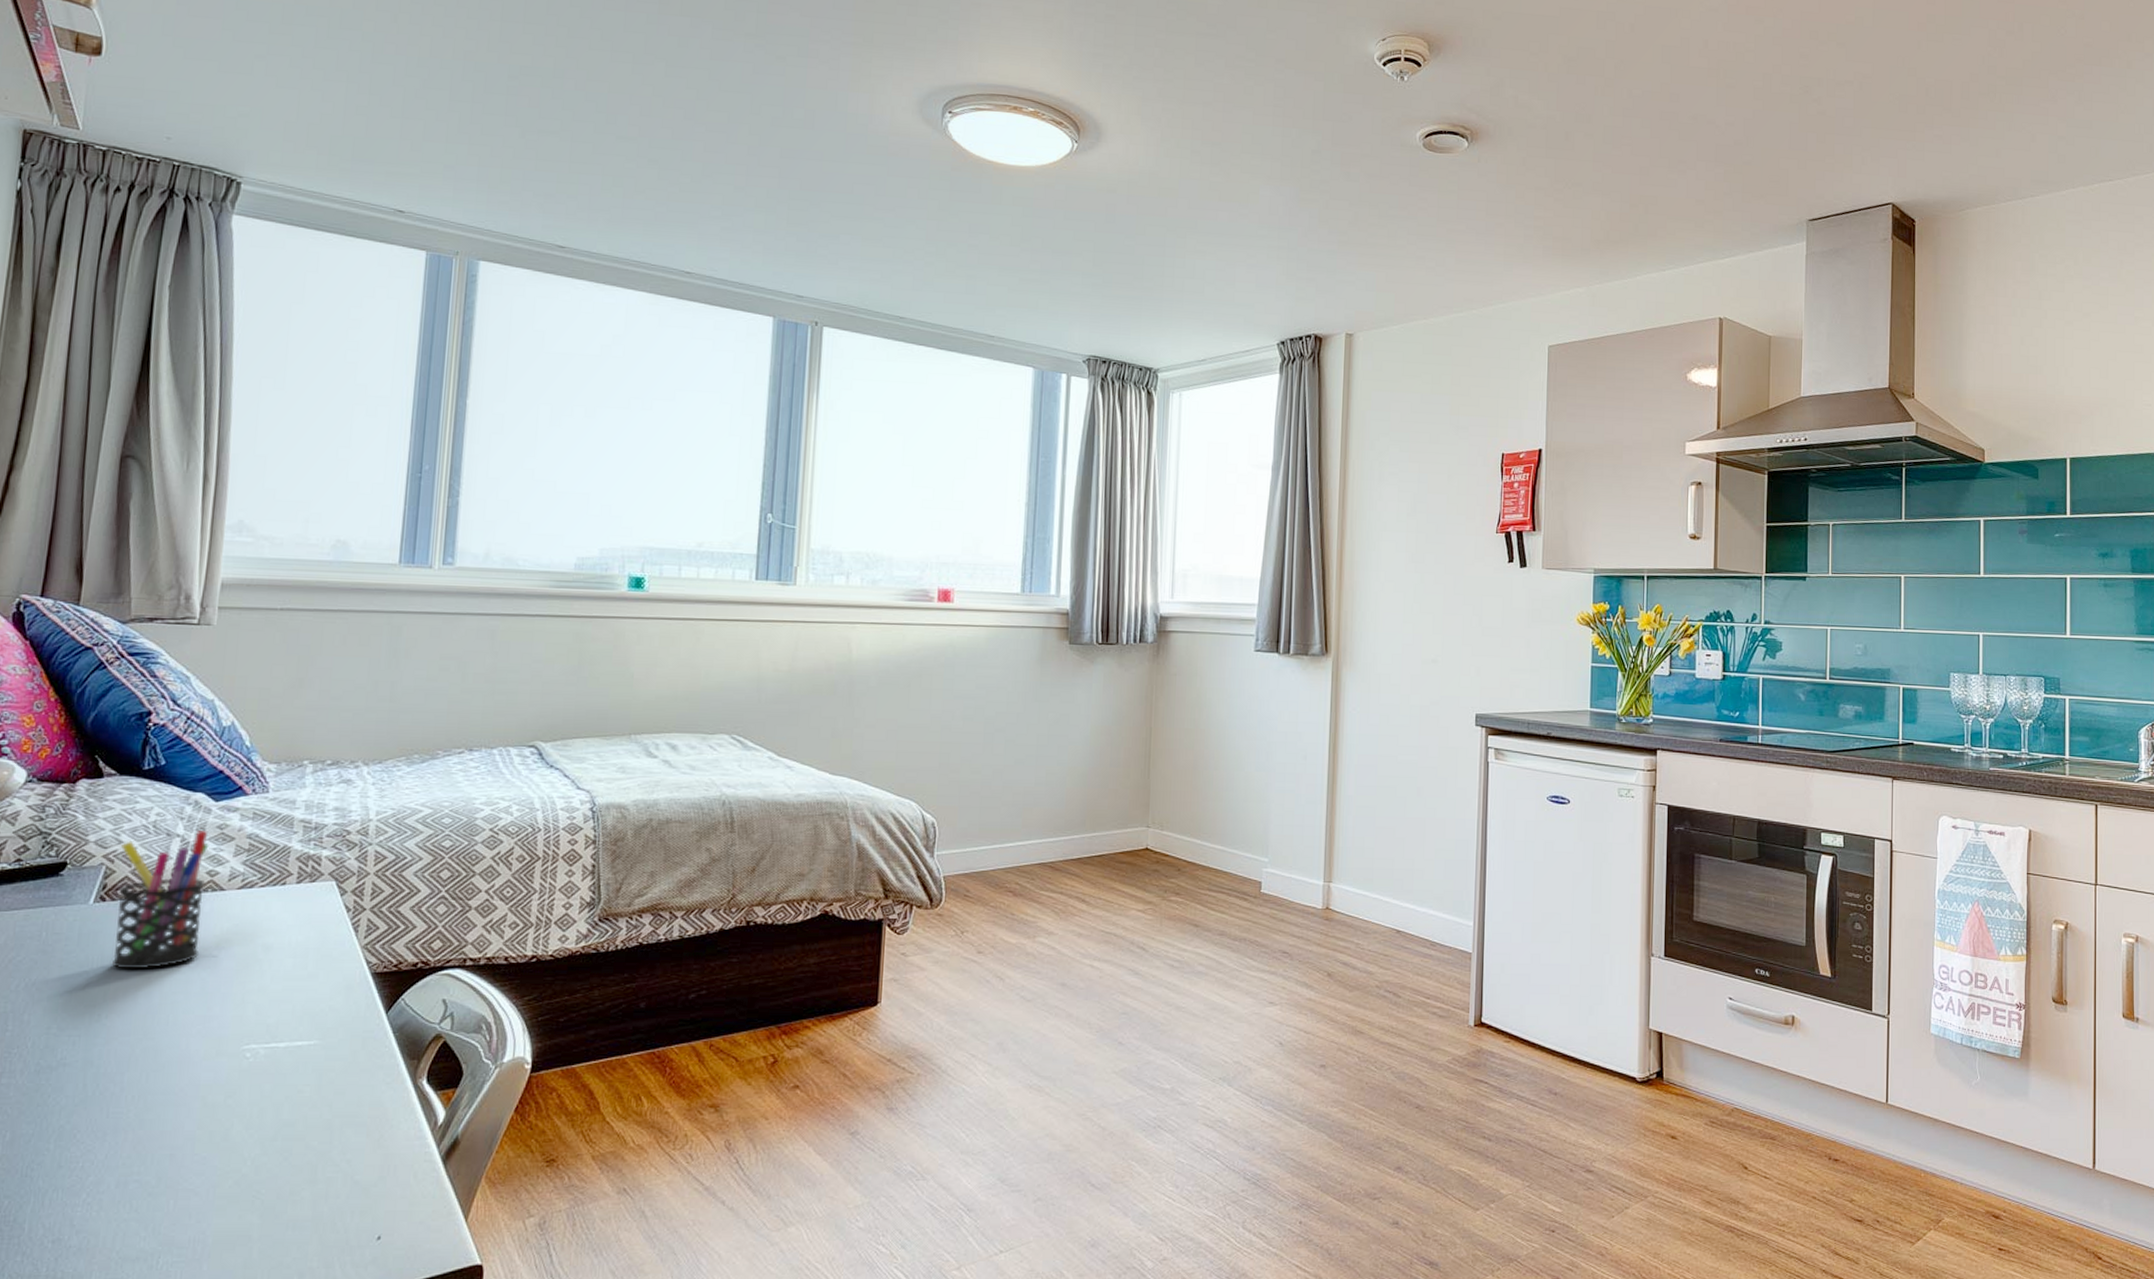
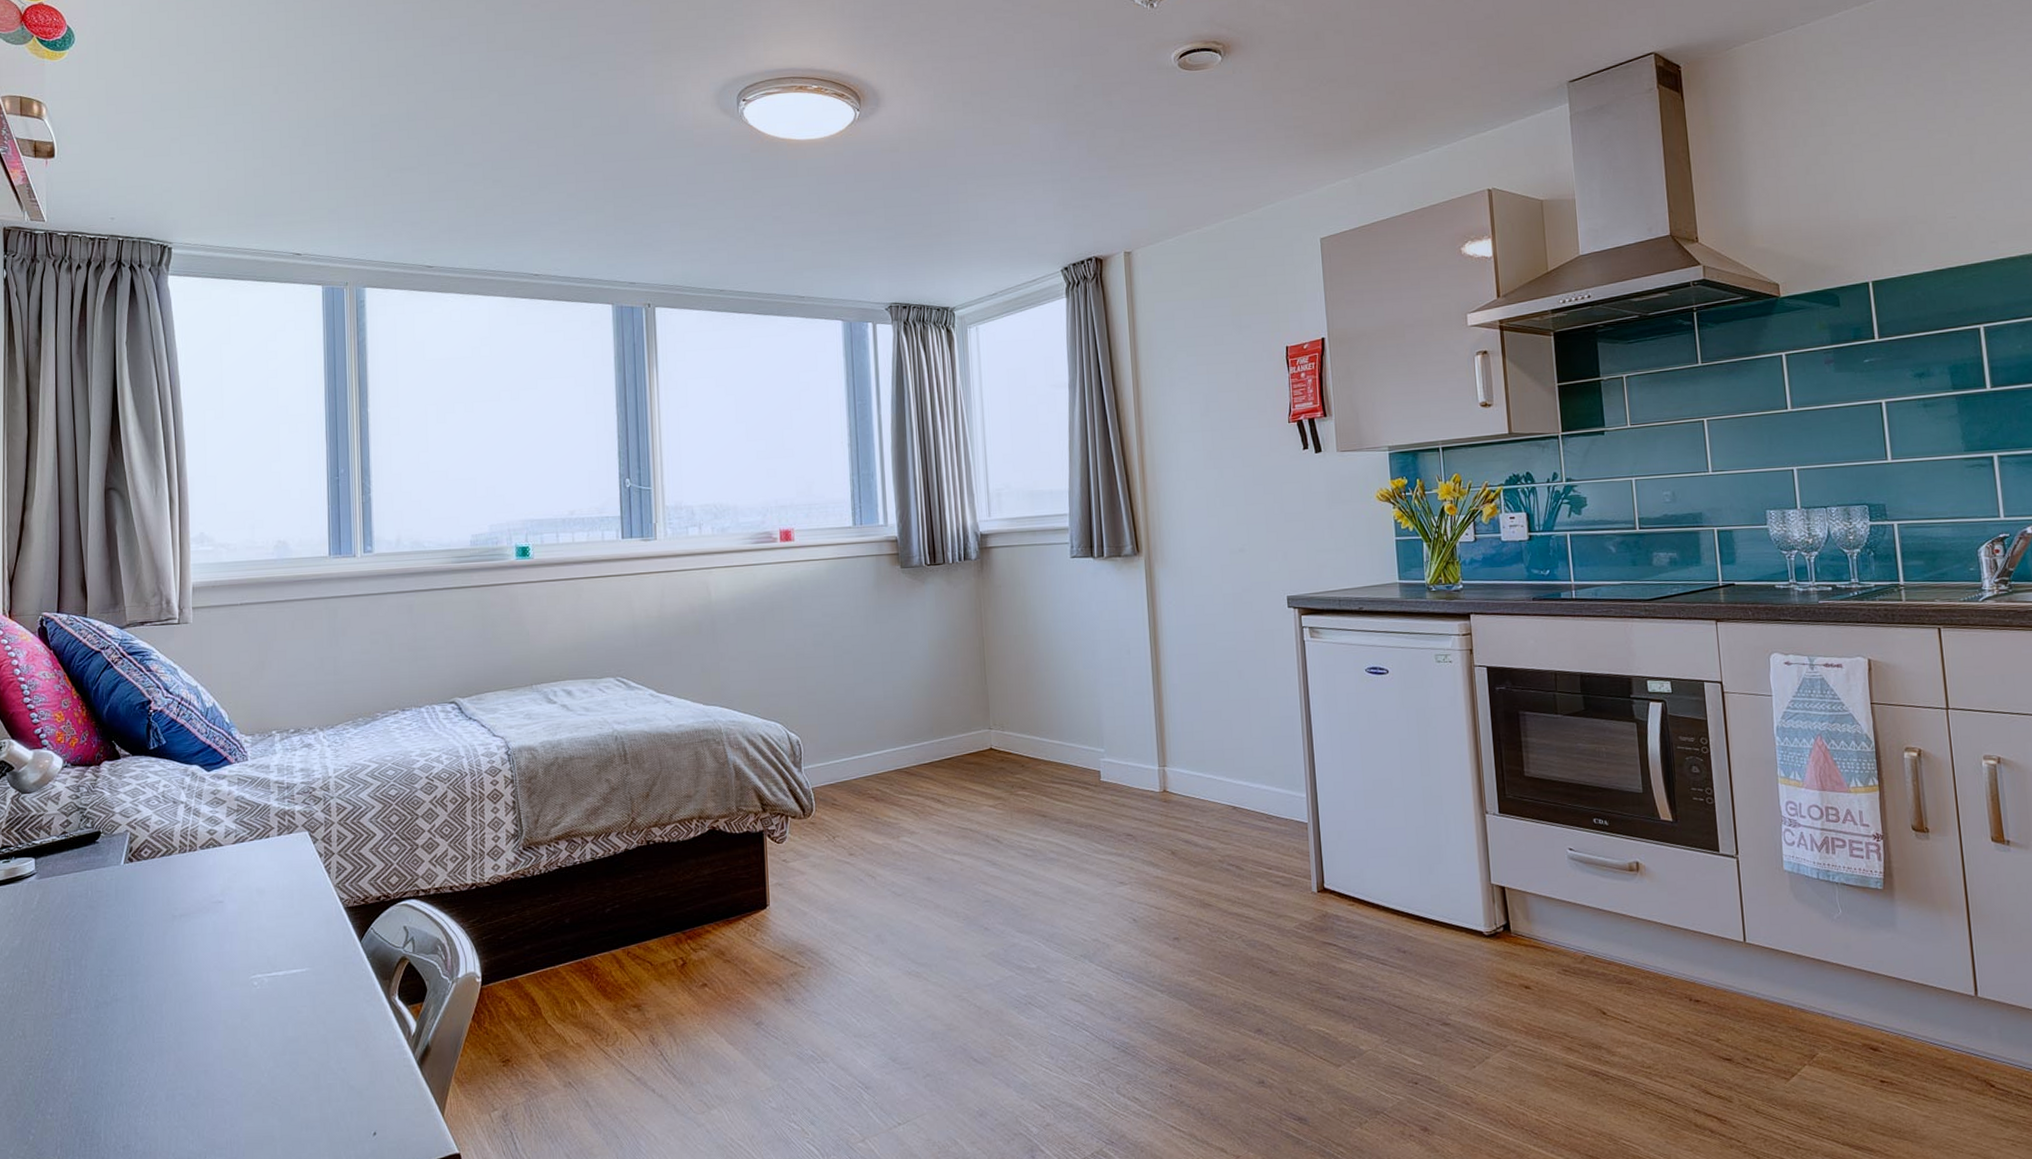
pen holder: present [112,831,209,970] -> none [139,797,209,918]

